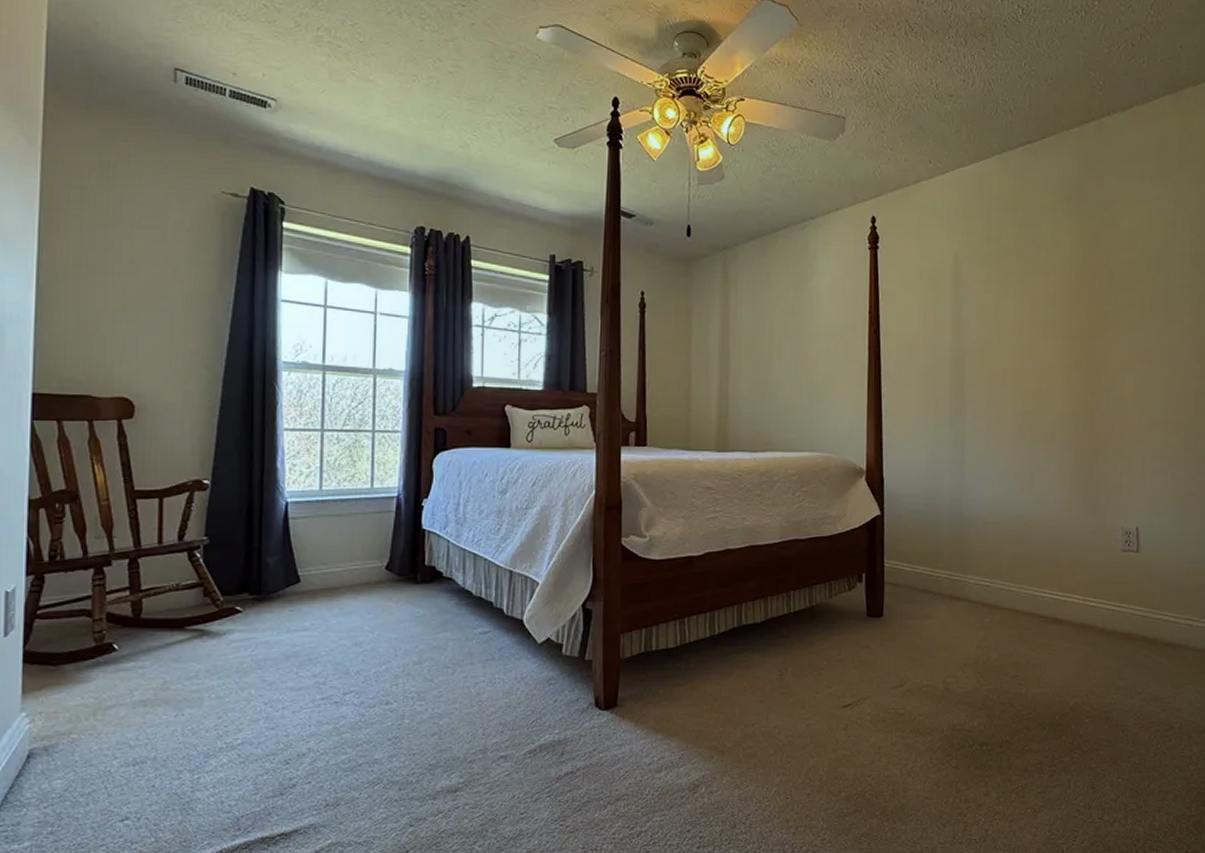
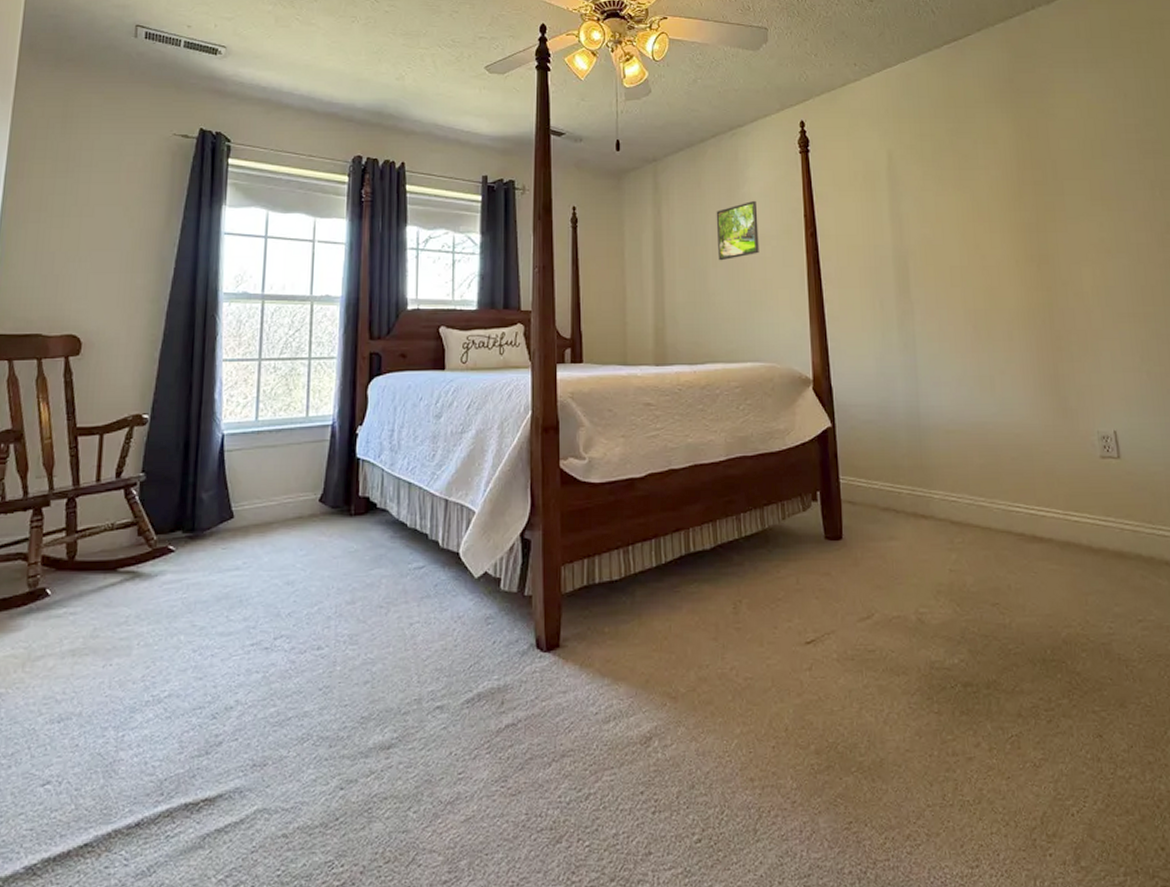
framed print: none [783,294,824,353] -> present [716,200,759,261]

